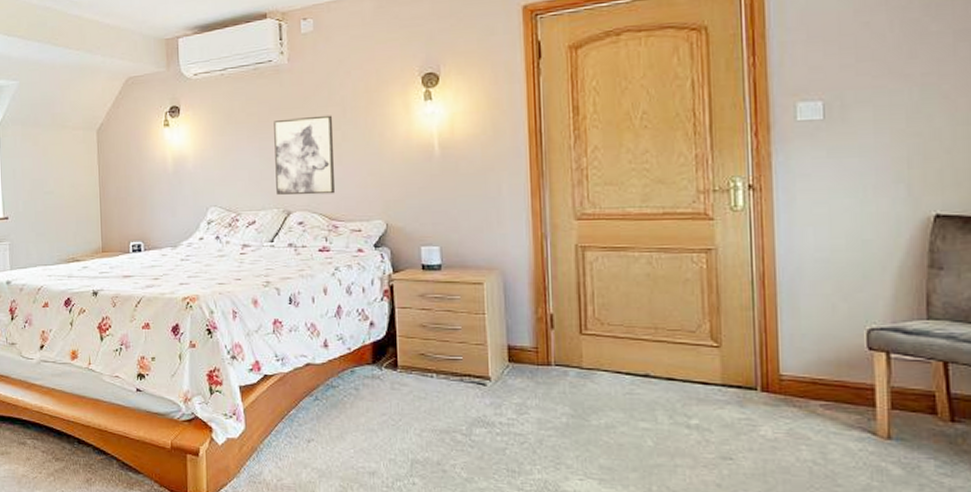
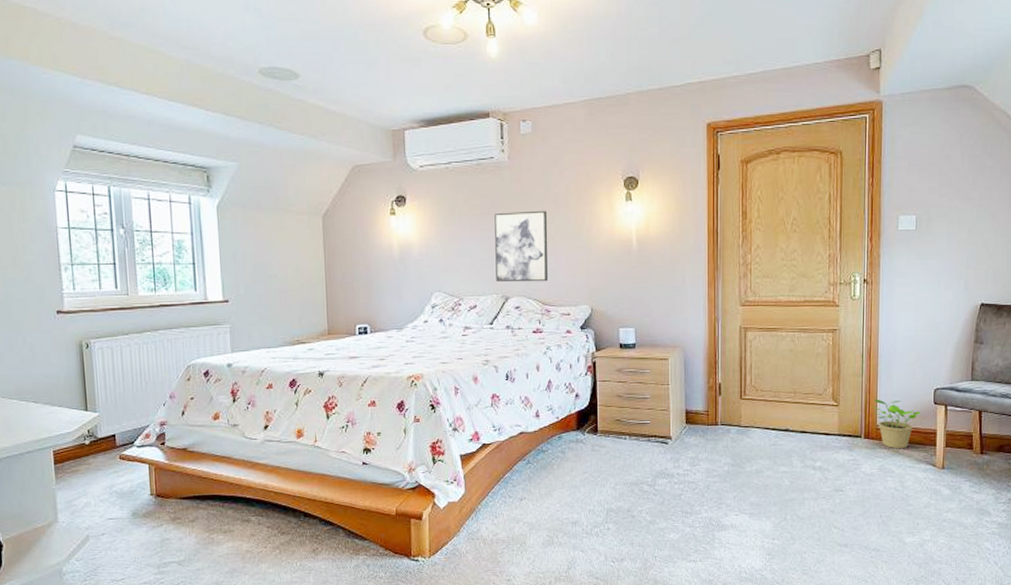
potted plant: none [769,340,847,409] -> present [871,399,921,449]

